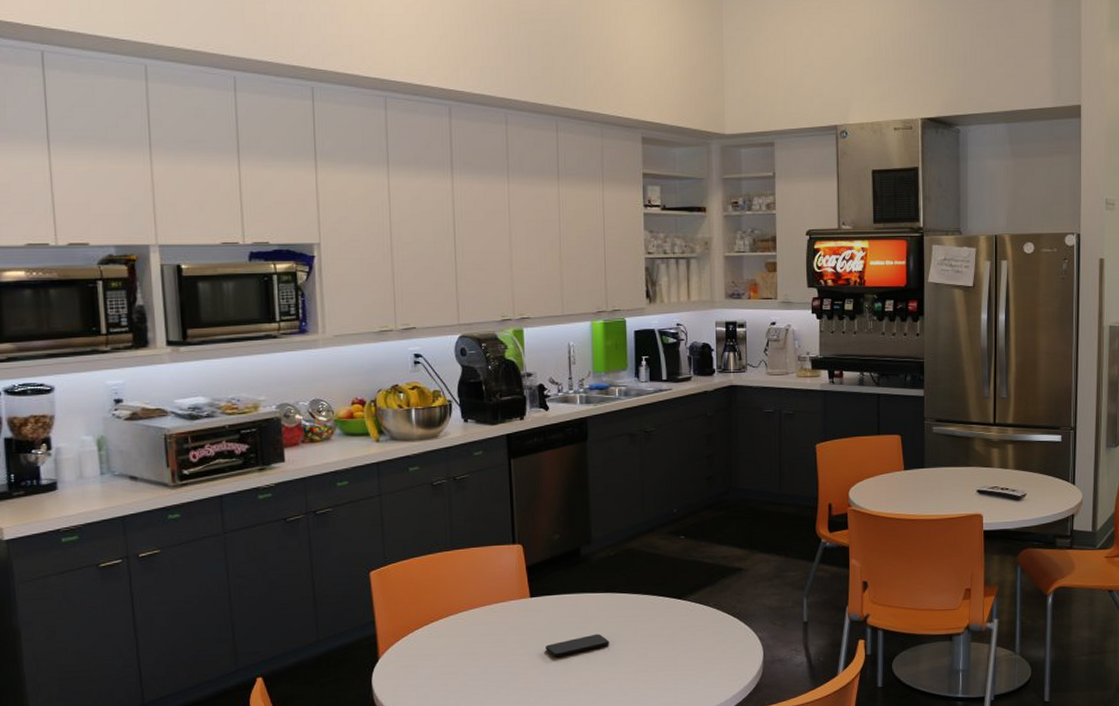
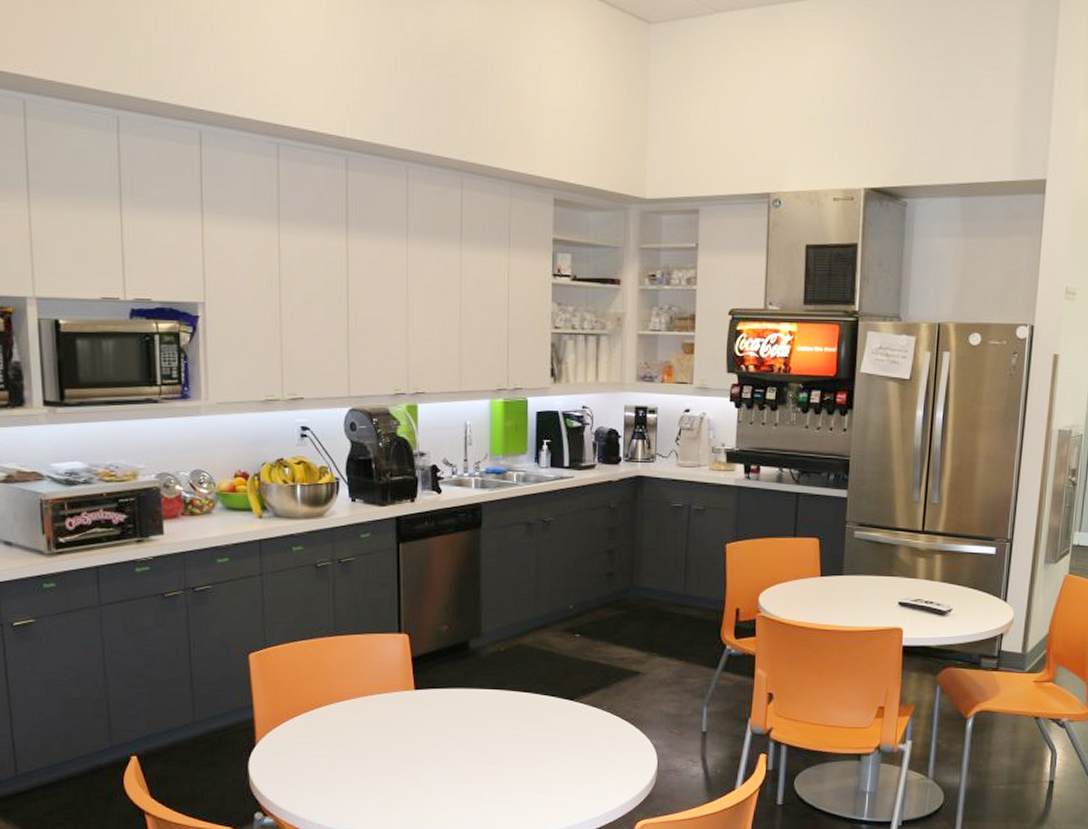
smartphone: present [546,634,609,657] -> none [429,731,496,754]

